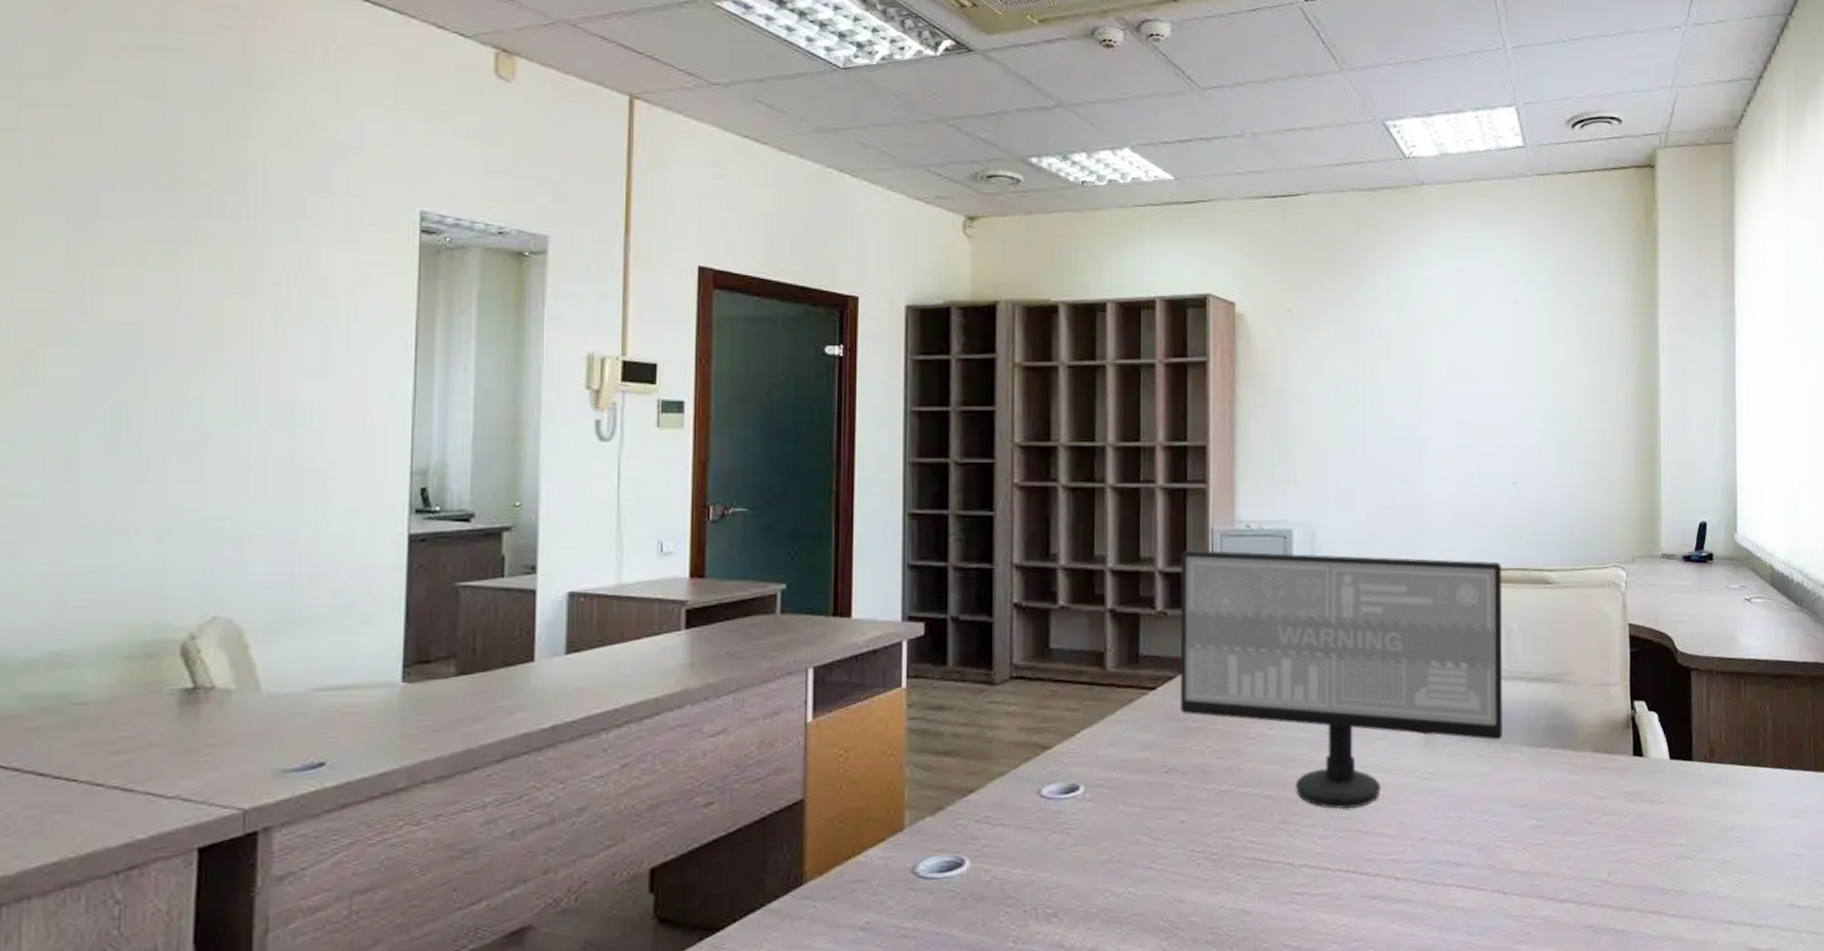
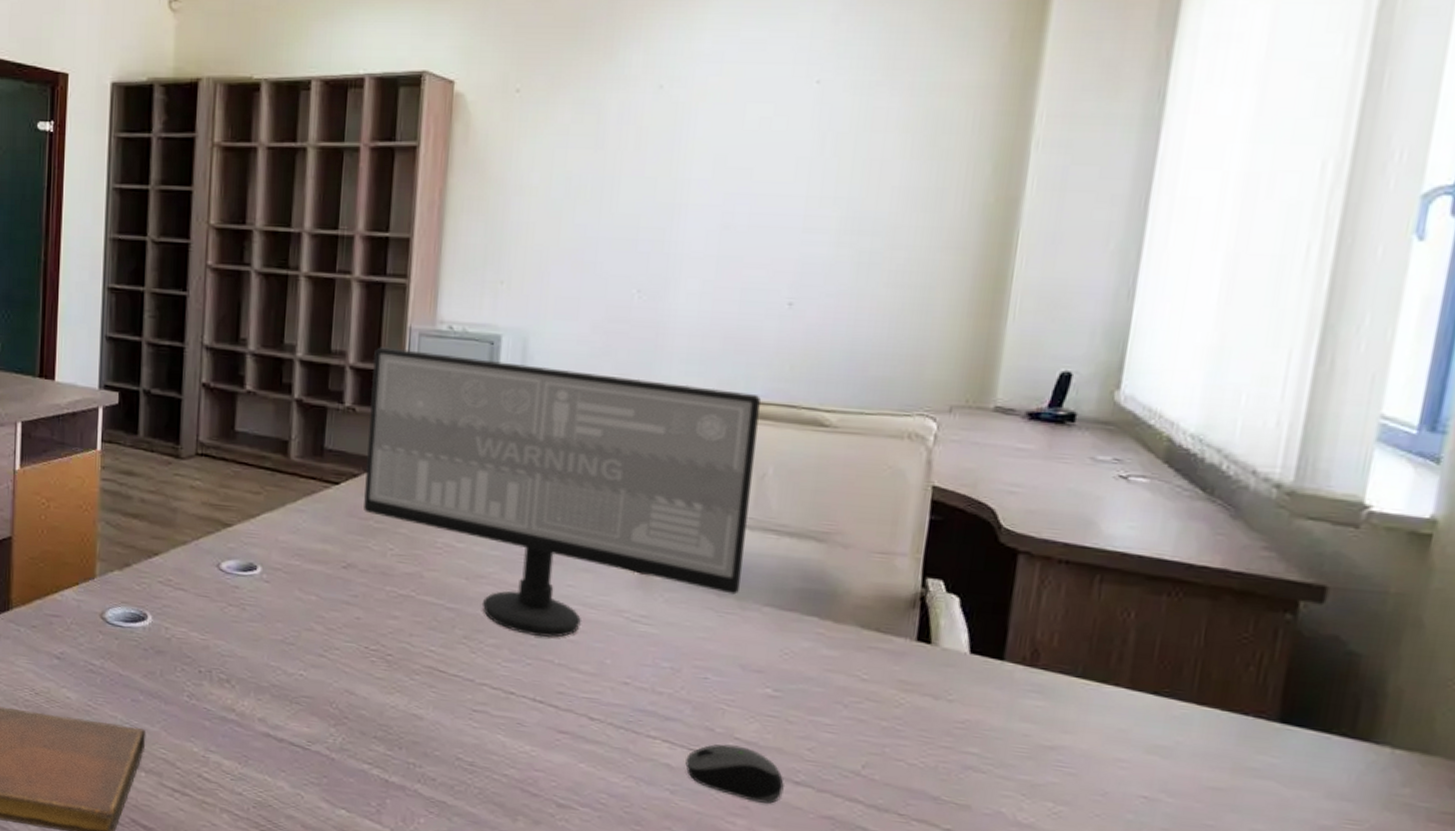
computer mouse: none [1477,877,1554,927] -> present [685,744,784,804]

